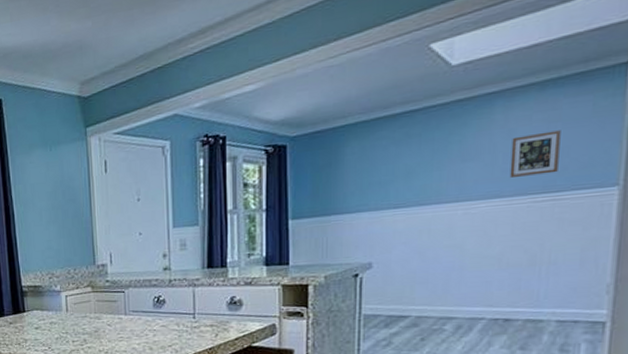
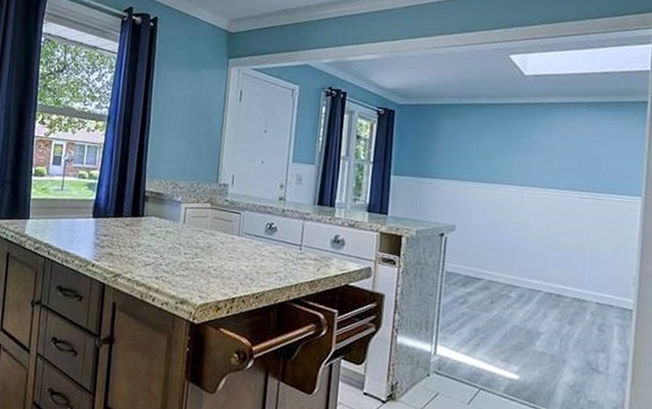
picture frame: present [509,130,561,177] -> none [564,142,601,177]

